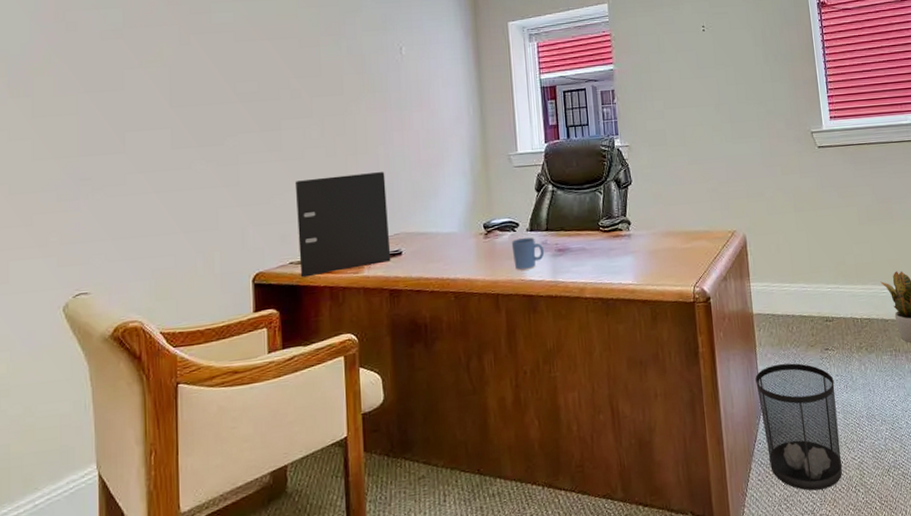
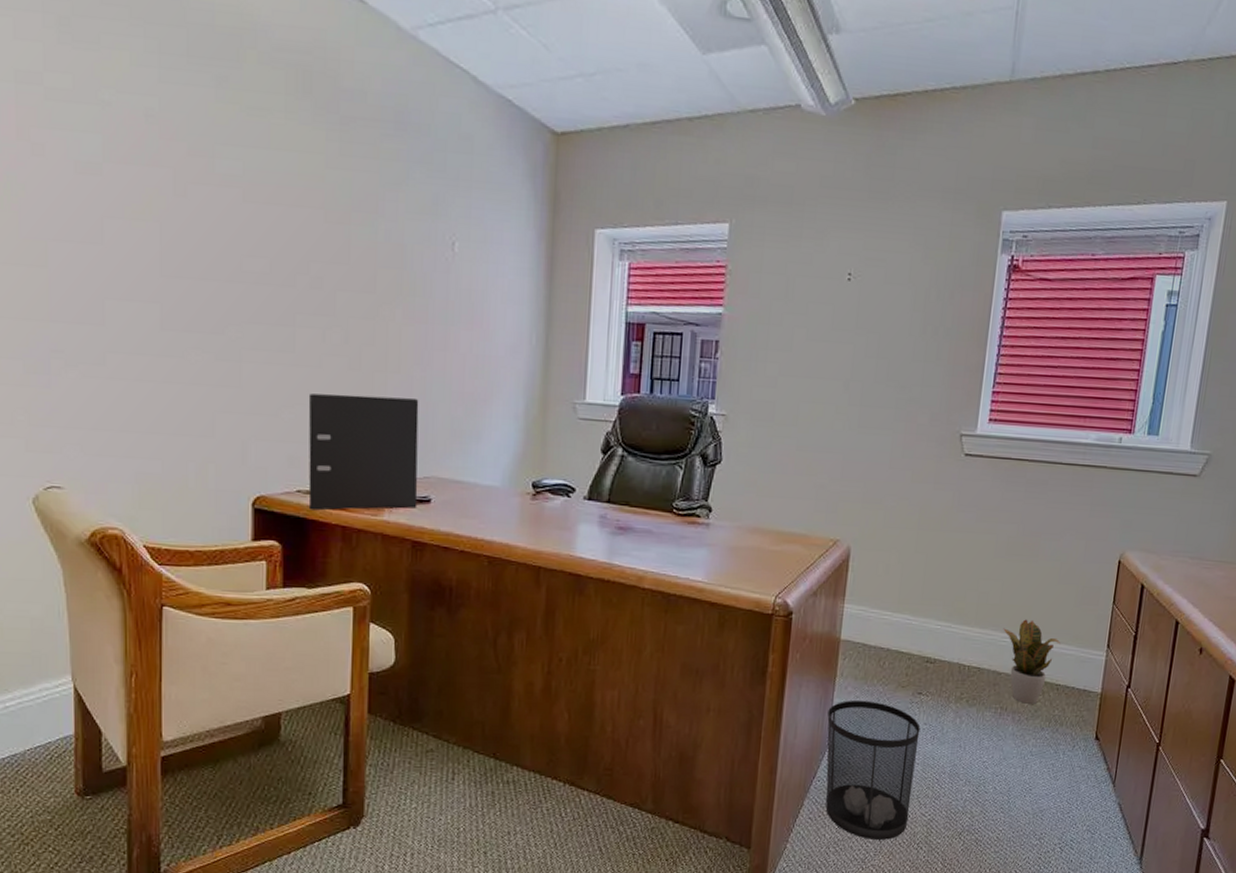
mug: present [511,237,545,271] -> none [563,506,602,545]

